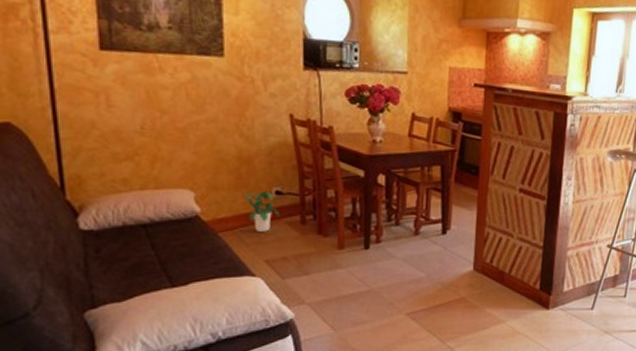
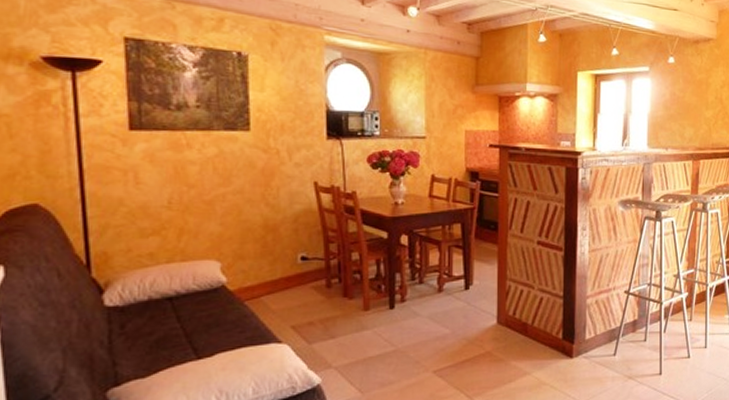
potted plant: present [244,191,279,232] -> none [270,258,305,298]

